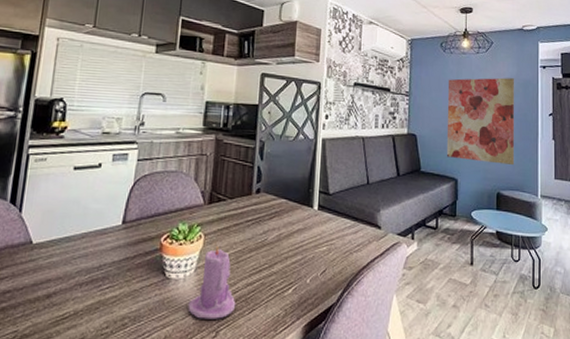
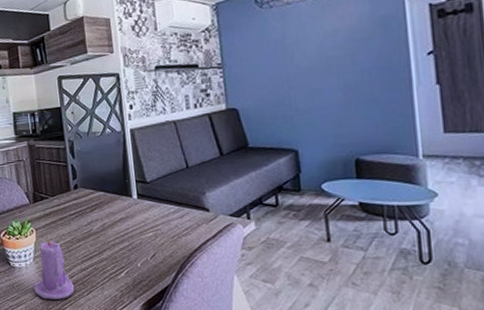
wall art: present [446,77,515,166] -> none [270,18,379,128]

